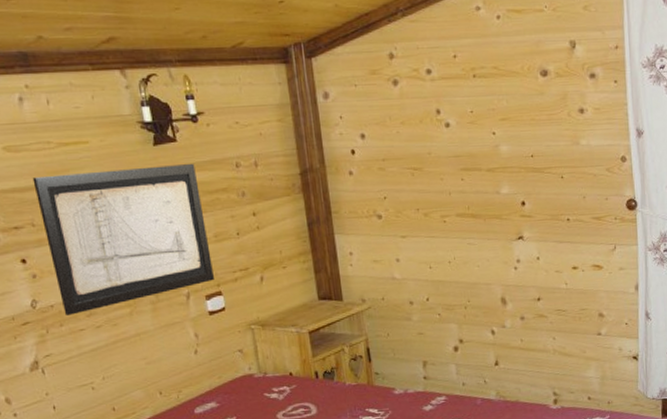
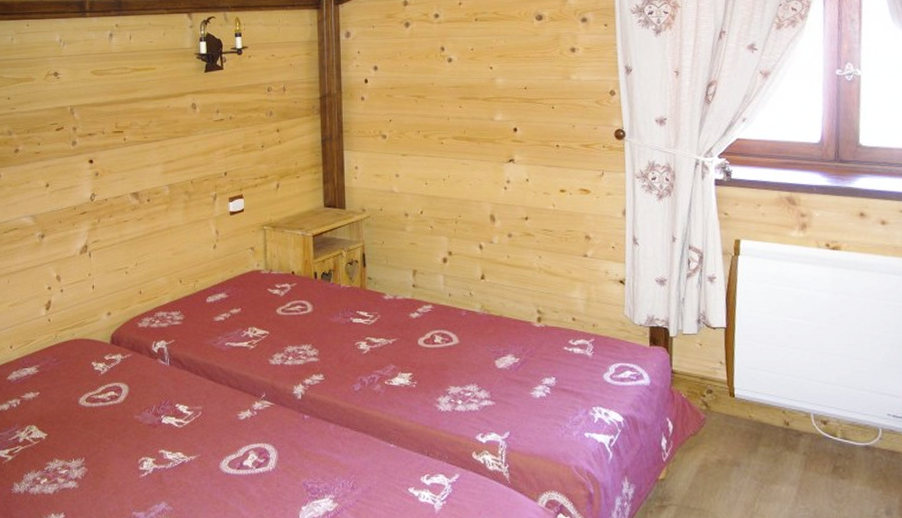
wall art: present [32,163,214,316] -> none [109,87,238,209]

